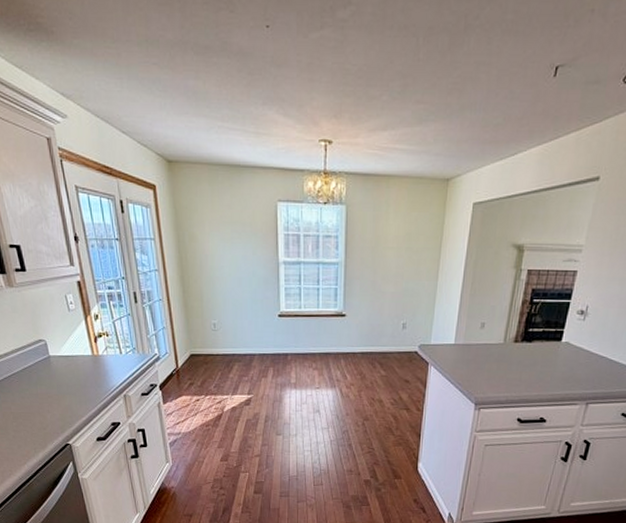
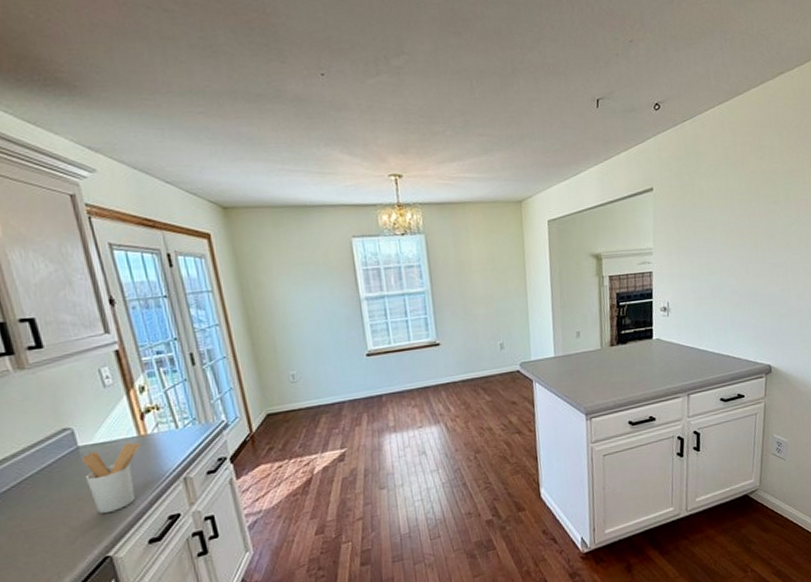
utensil holder: none [52,359,93,411] -> present [82,442,140,513]

